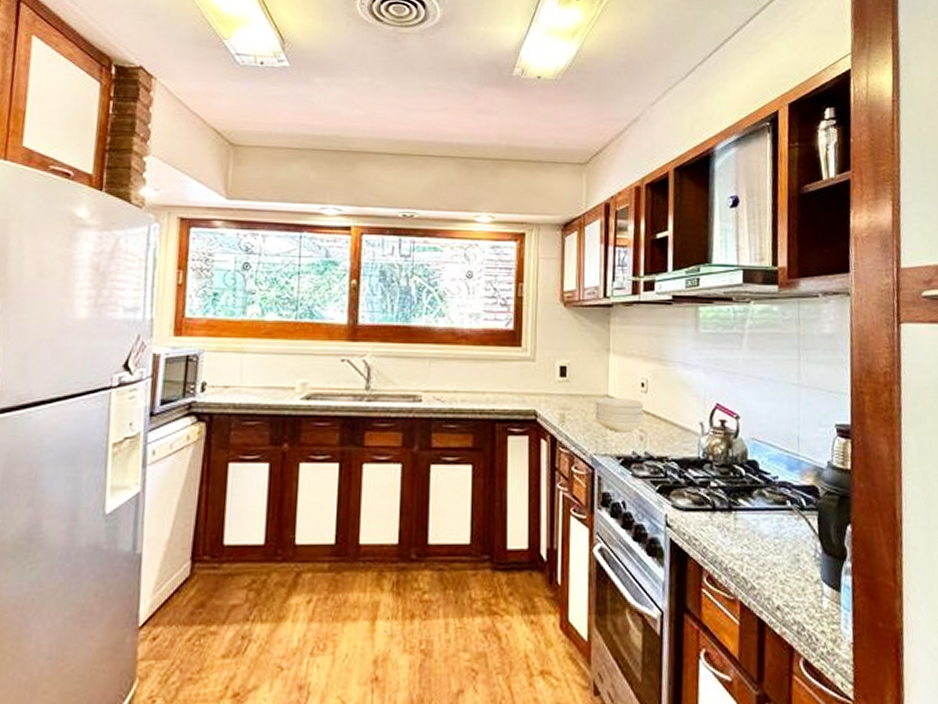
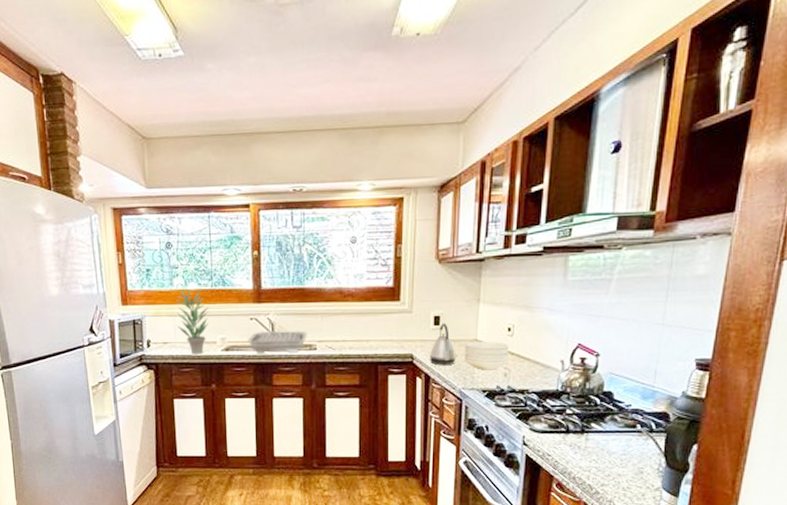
potted plant: none [246,320,289,403] -> present [175,289,209,354]
dish rack: none [335,377,411,405] -> present [247,331,307,354]
kettle: none [555,374,586,426] -> present [429,323,456,366]

